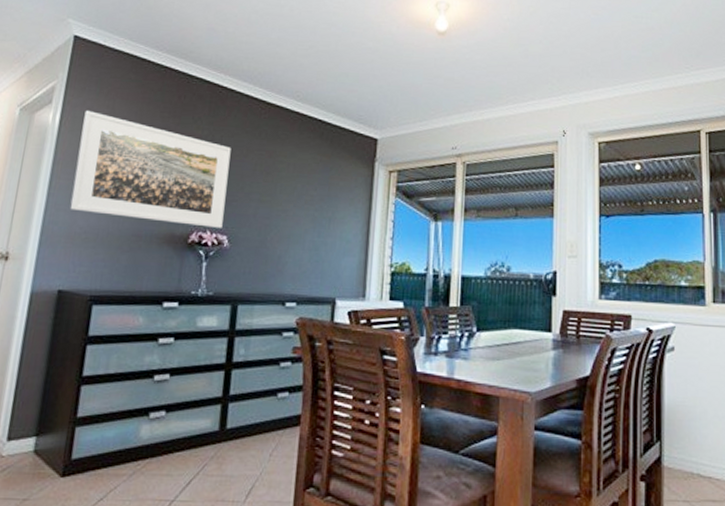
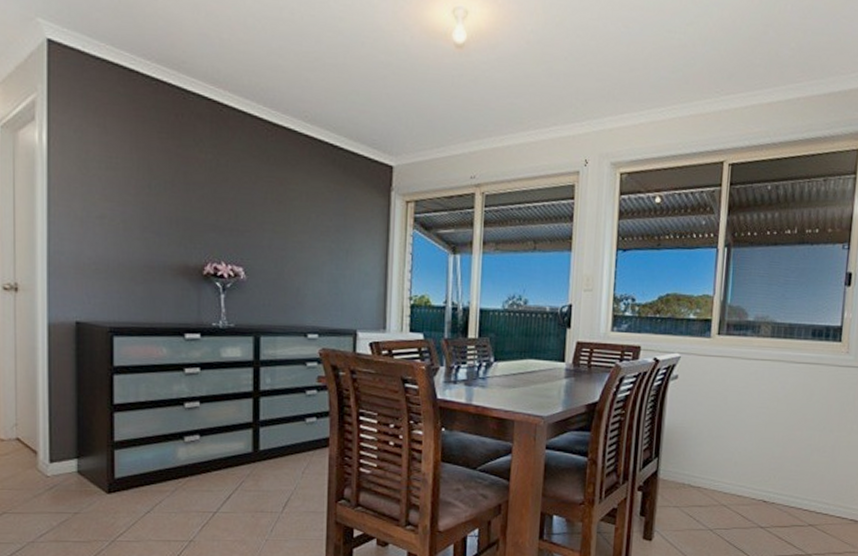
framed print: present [70,110,231,228] -> none [74,128,239,260]

